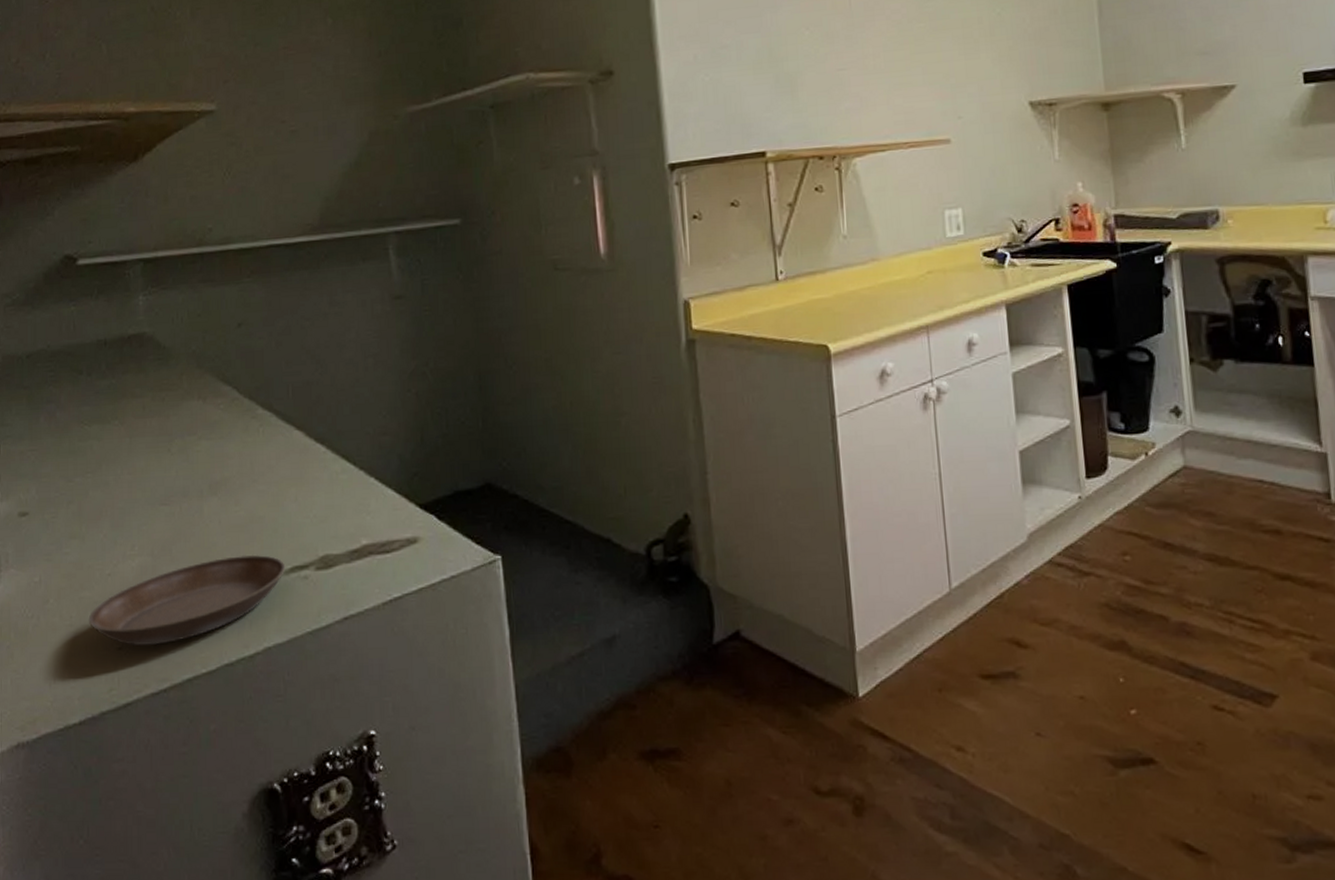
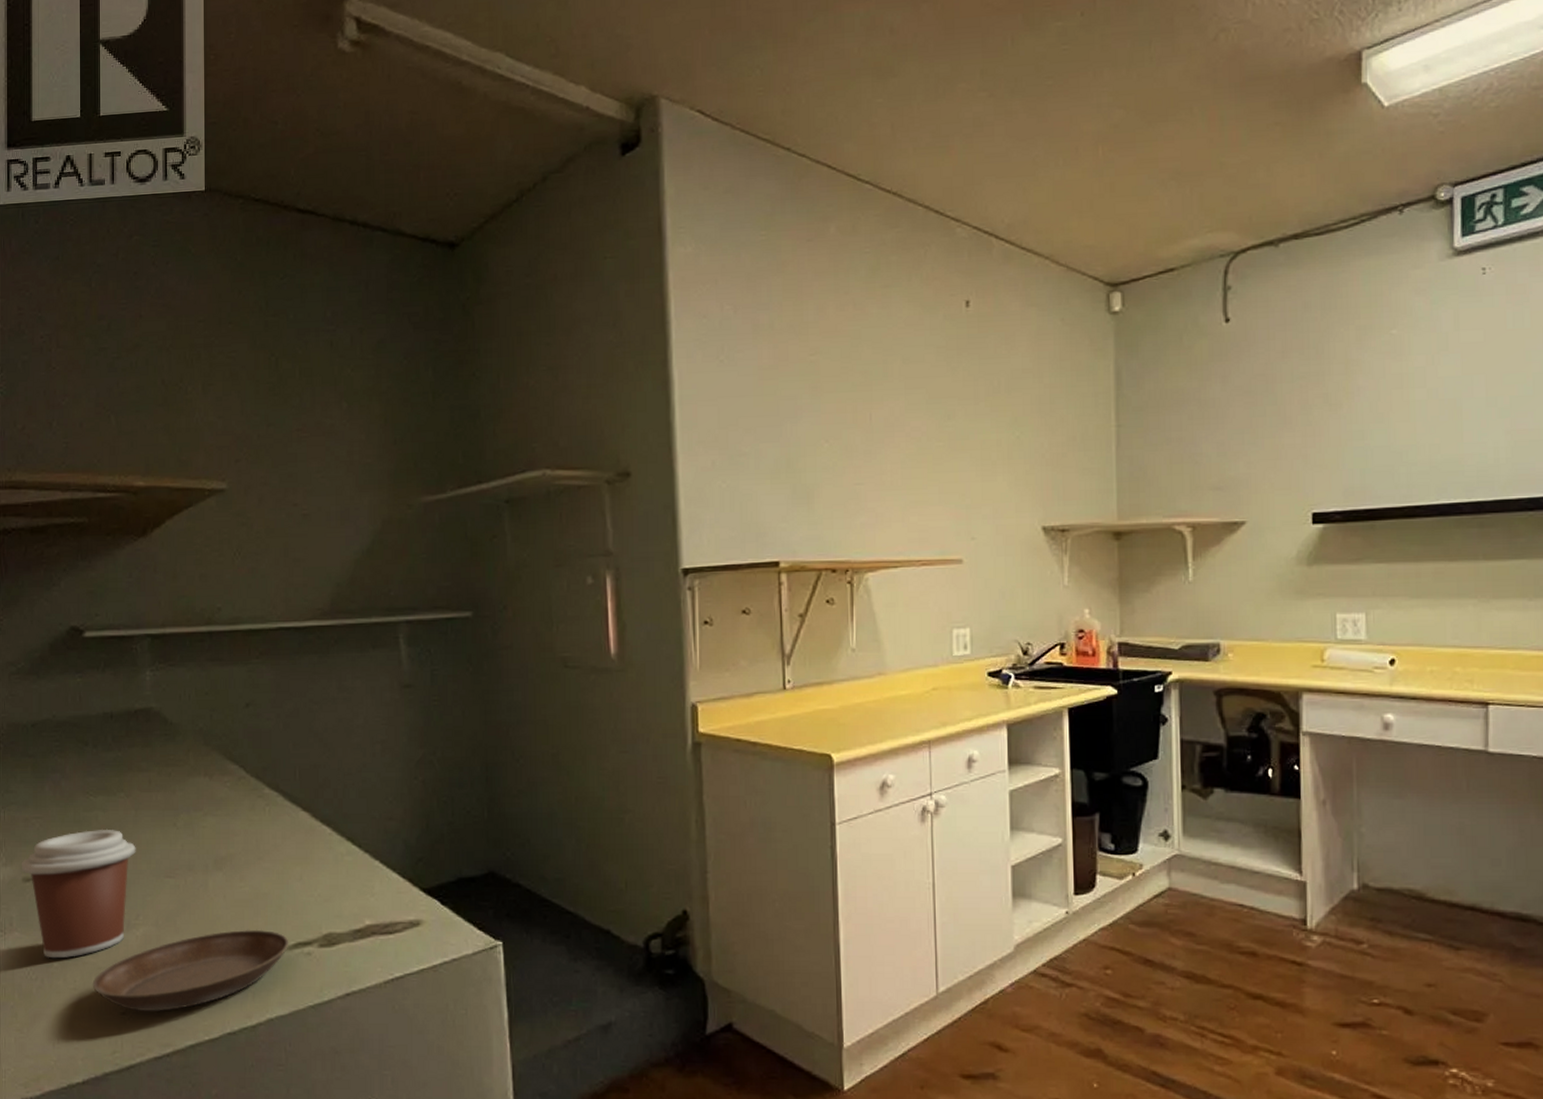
coffee cup: none [16,458,131,595] -> present [21,829,136,959]

